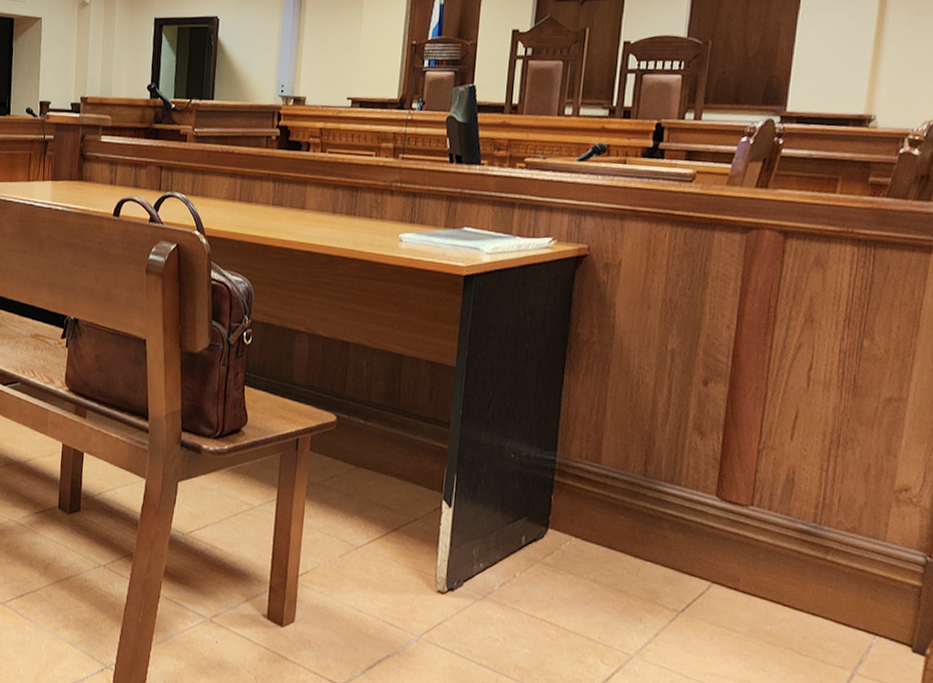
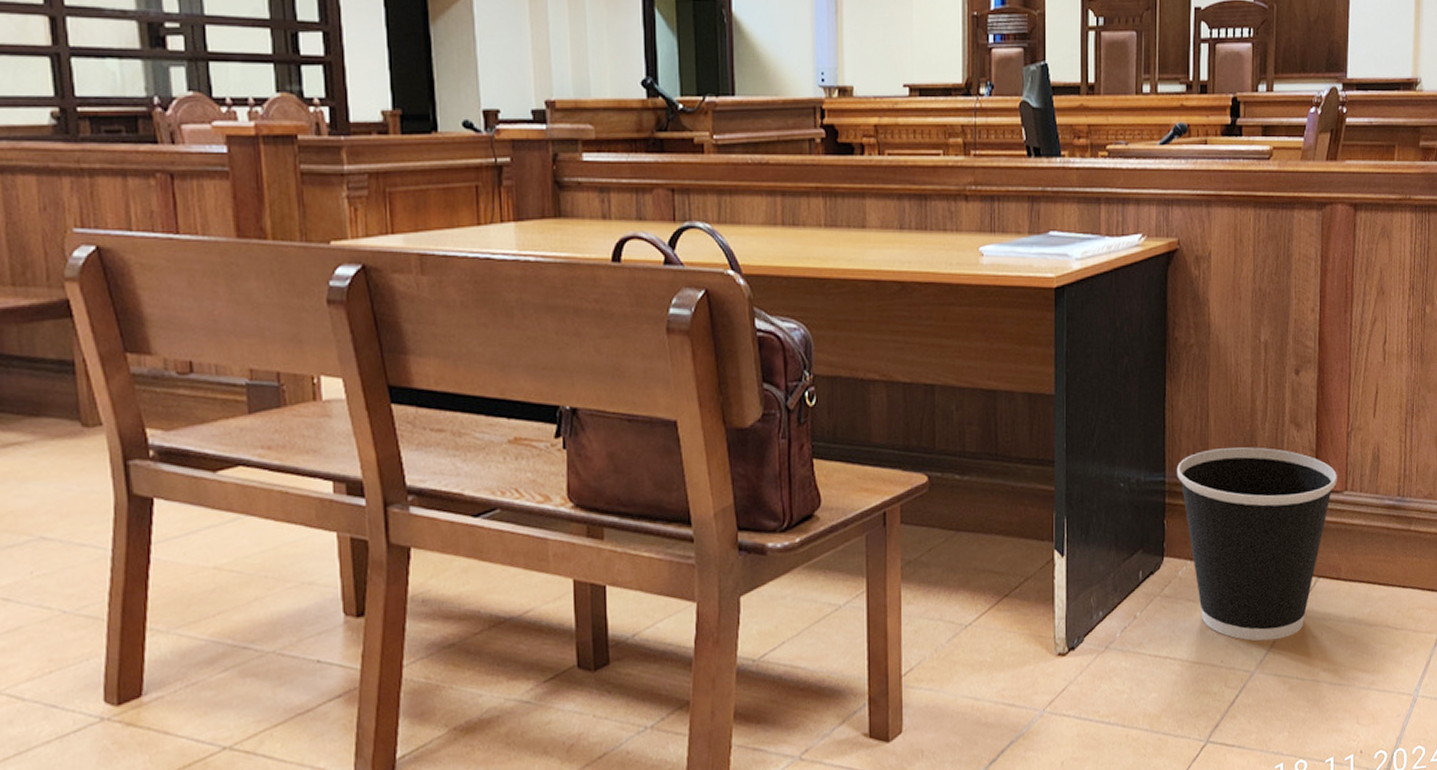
wastebasket: none [568,440,743,632] -> present [1177,447,1337,641]

